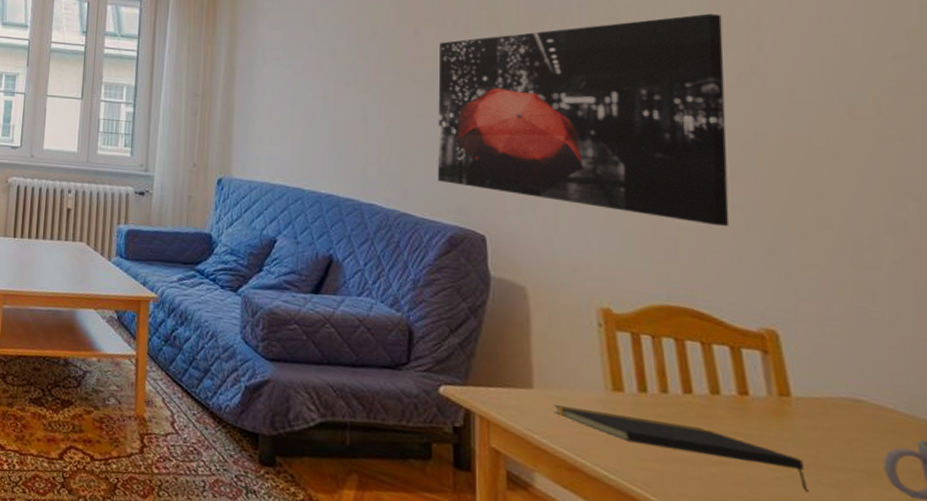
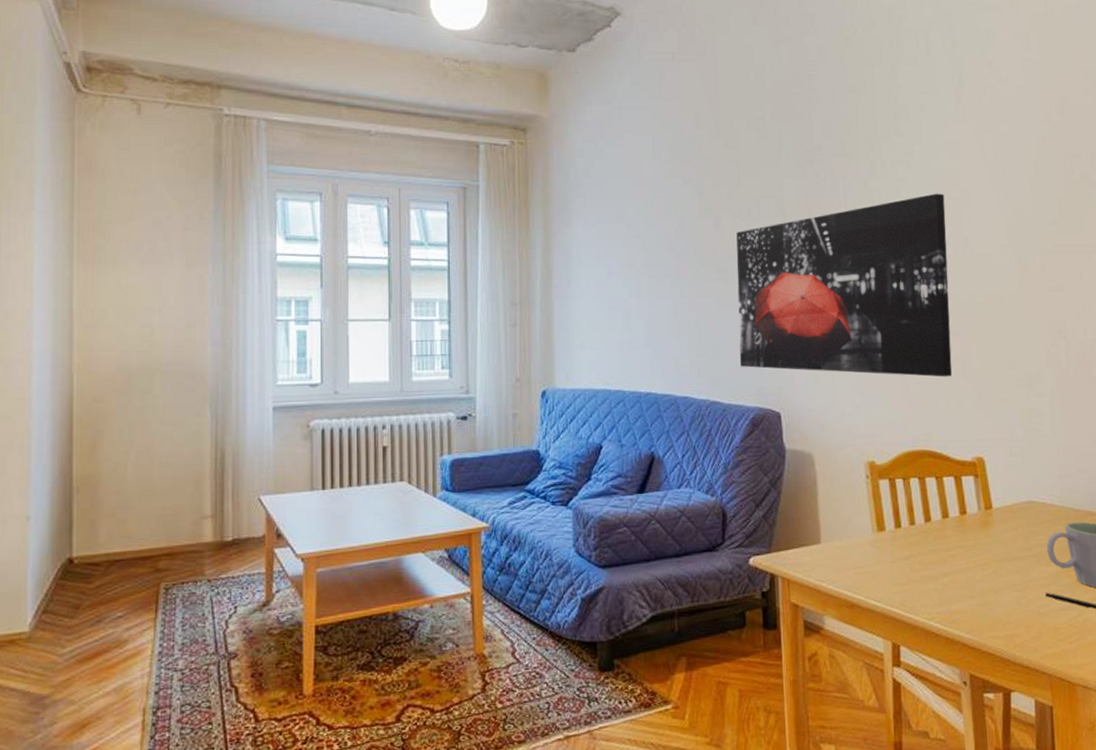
notepad: present [553,404,809,493] -> none [836,548,1004,582]

